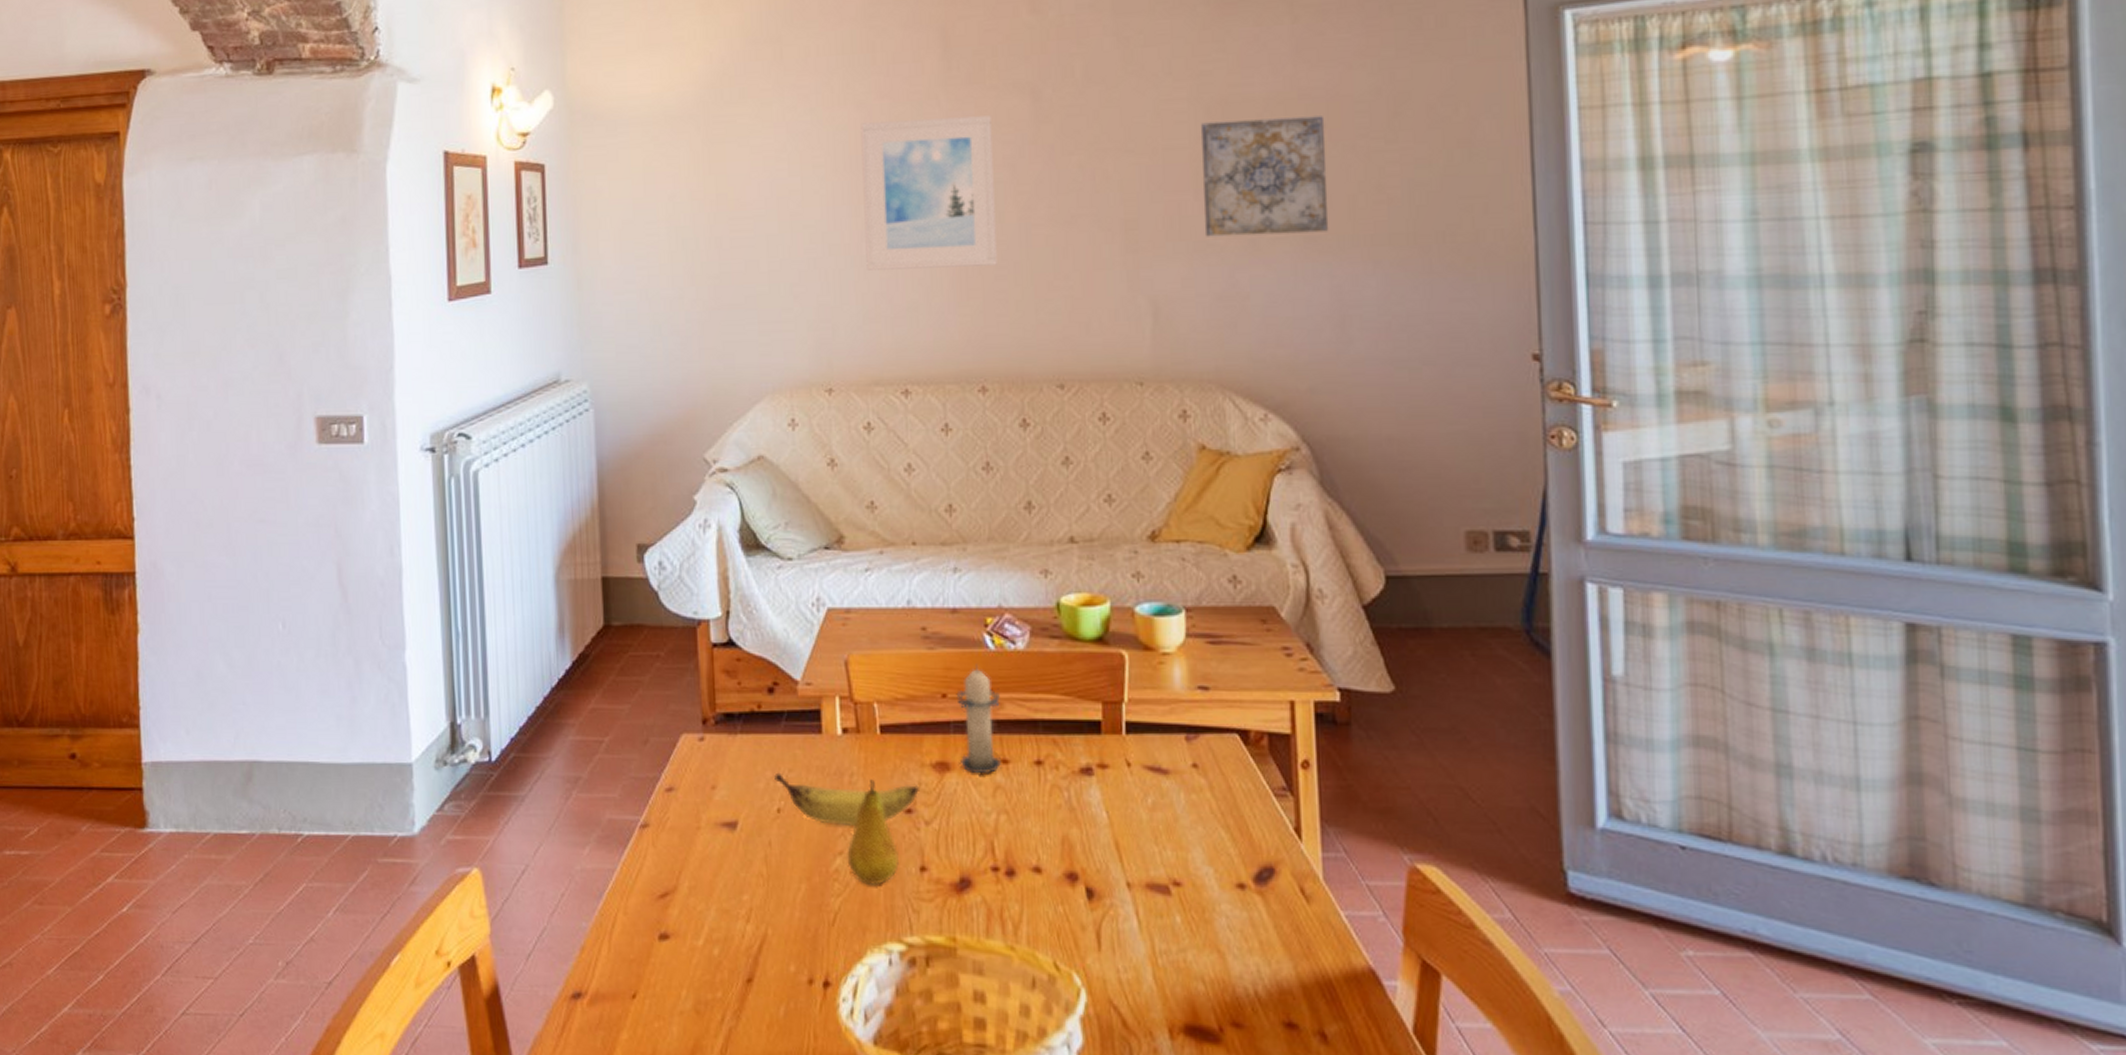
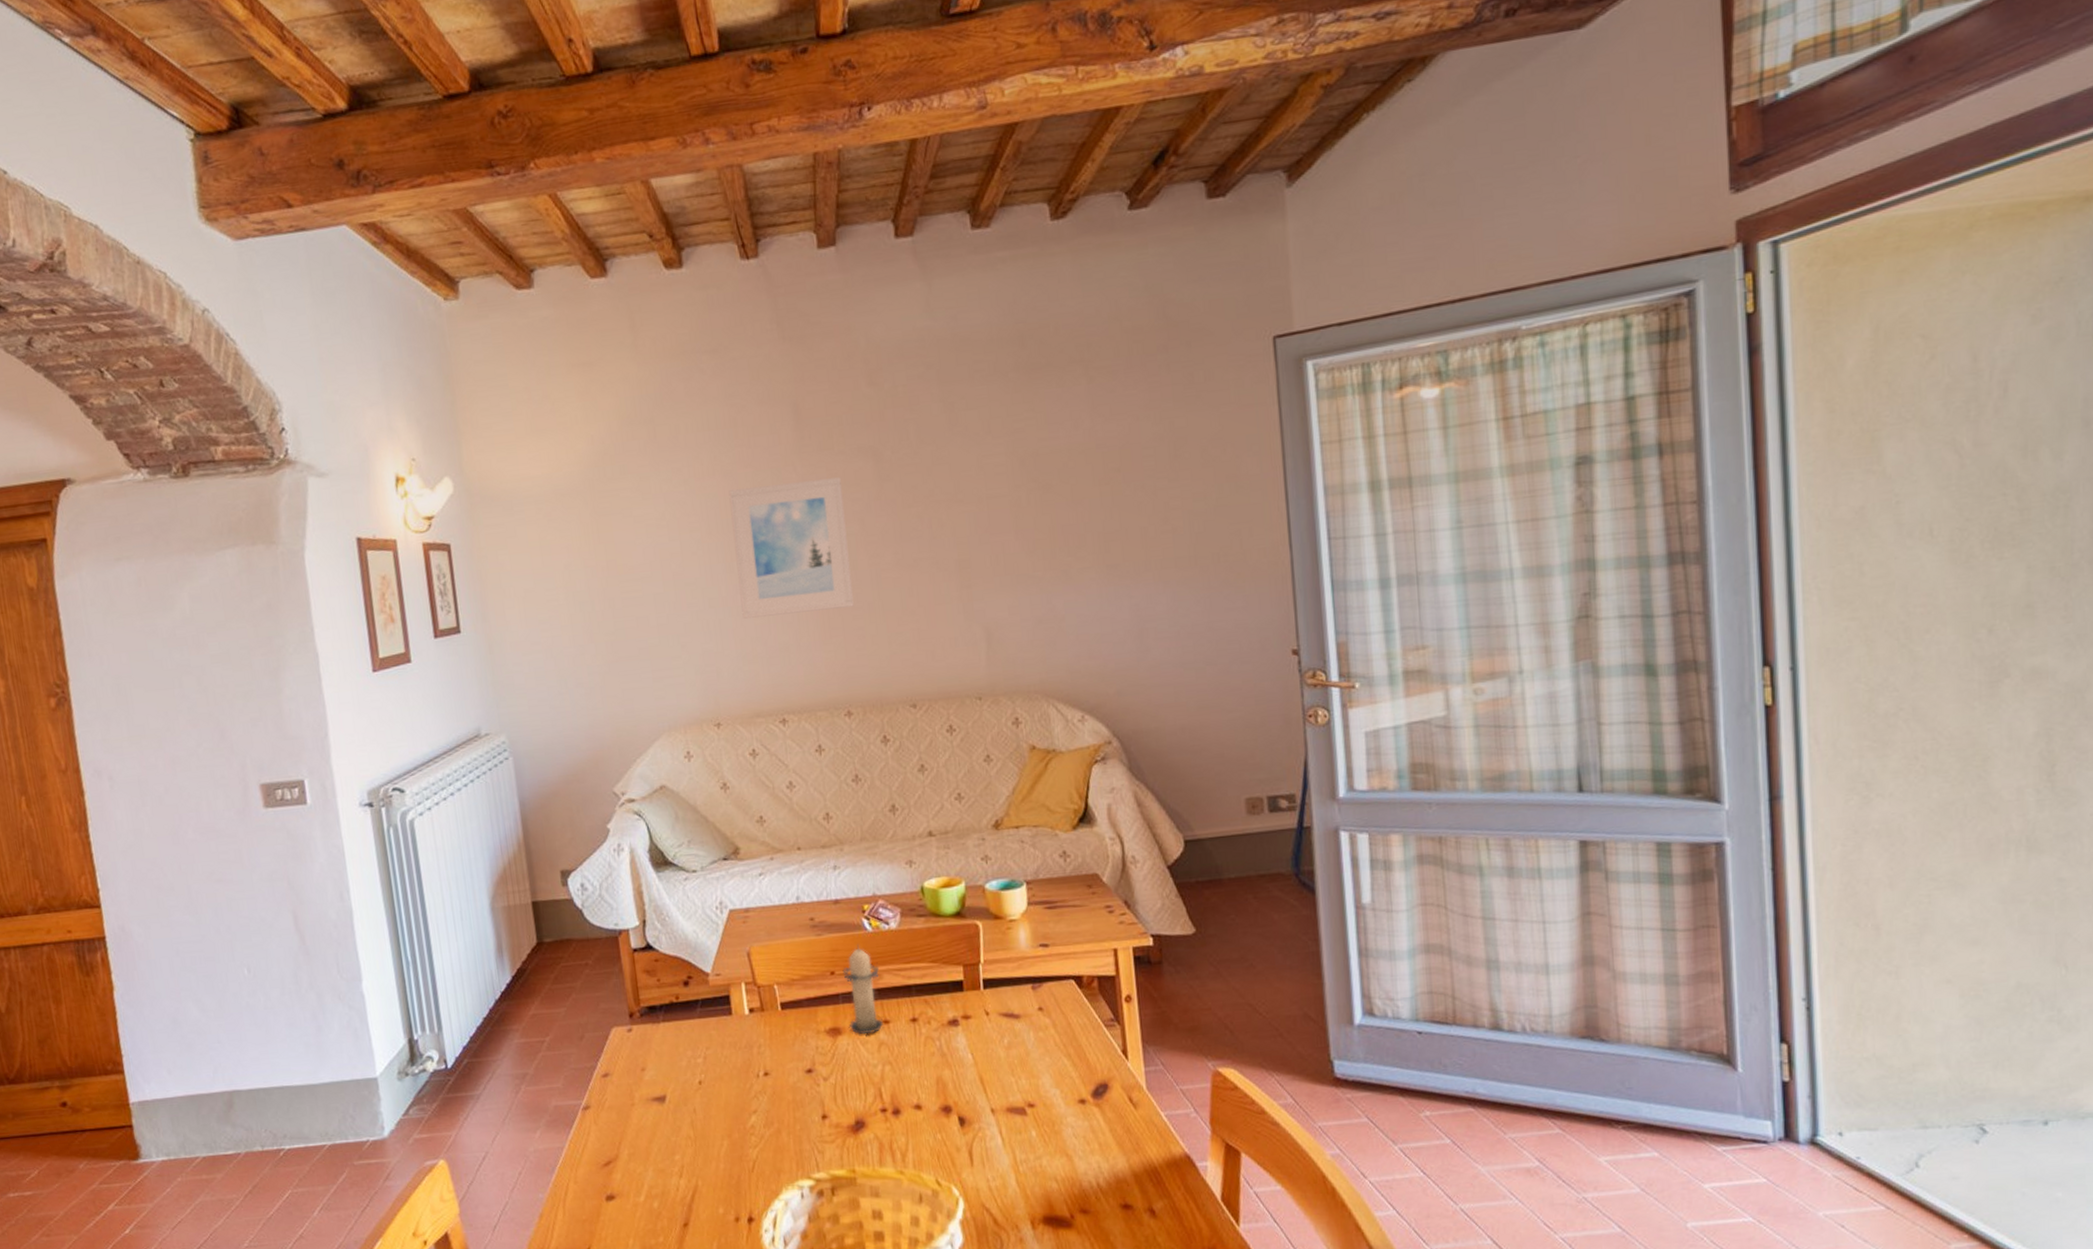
banana: present [774,772,919,825] -> none [694,1049,817,1090]
fruit: present [847,779,899,885] -> none [760,1048,804,1135]
wall art: present [1200,116,1329,237] -> none [1017,461,1127,571]

